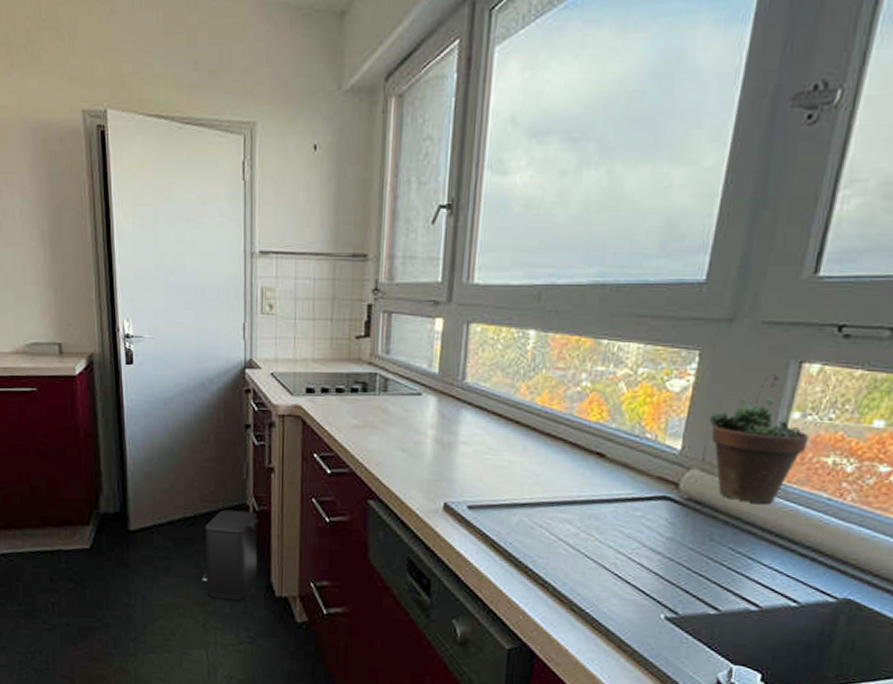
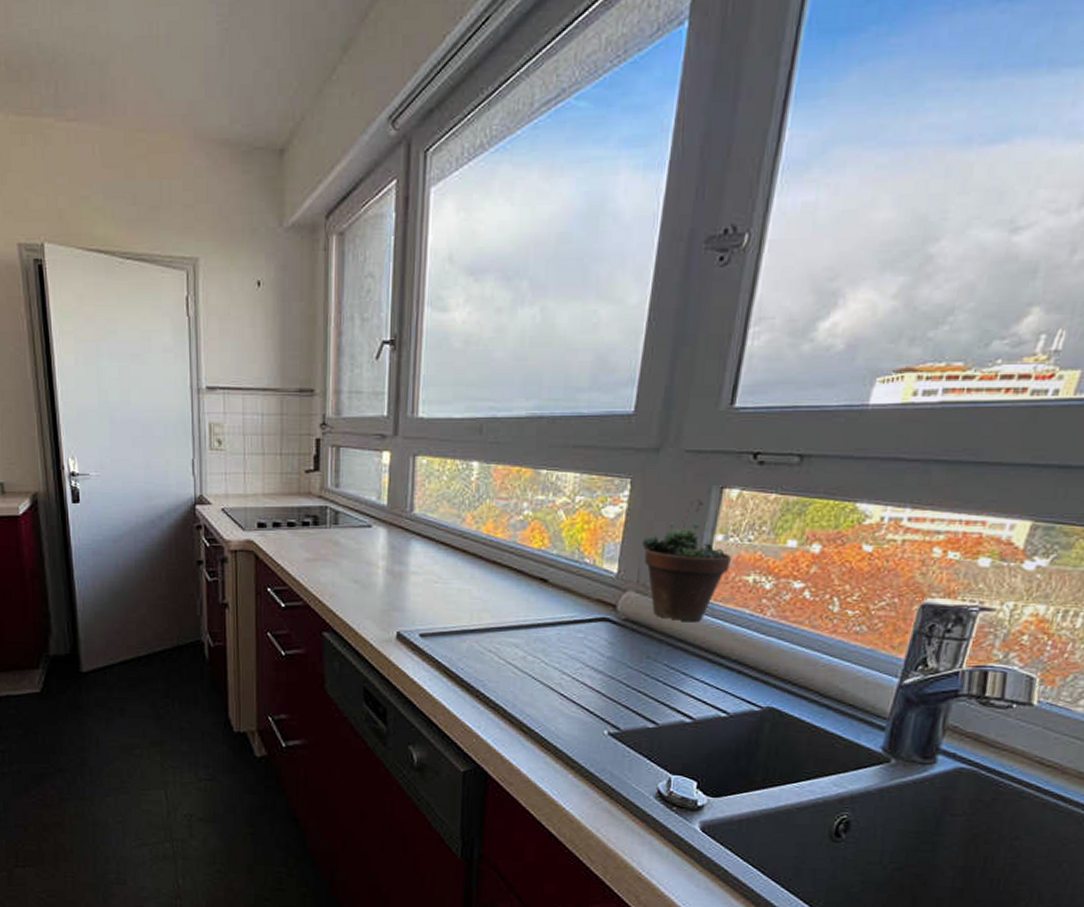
pedal bin: present [202,509,259,601] -> none [158,647,215,739]

